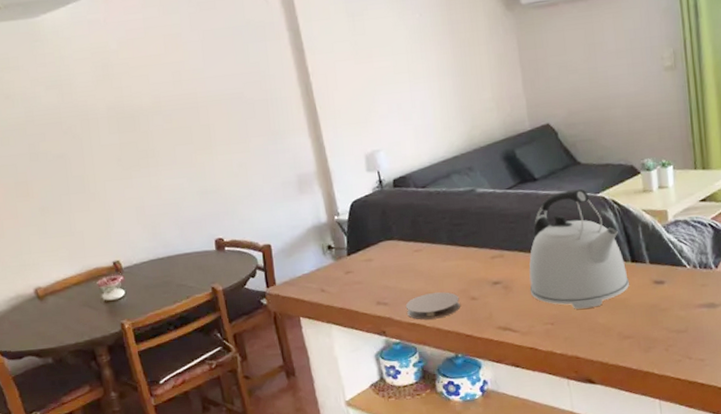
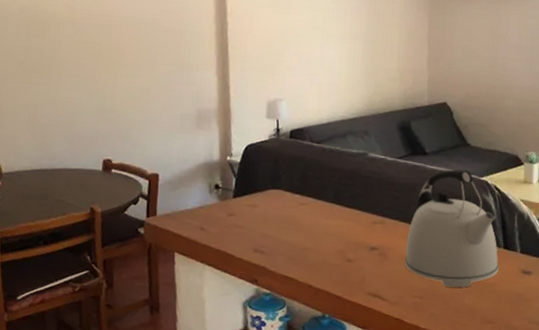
coaster: present [405,292,460,320] -> none [281,248,336,275]

